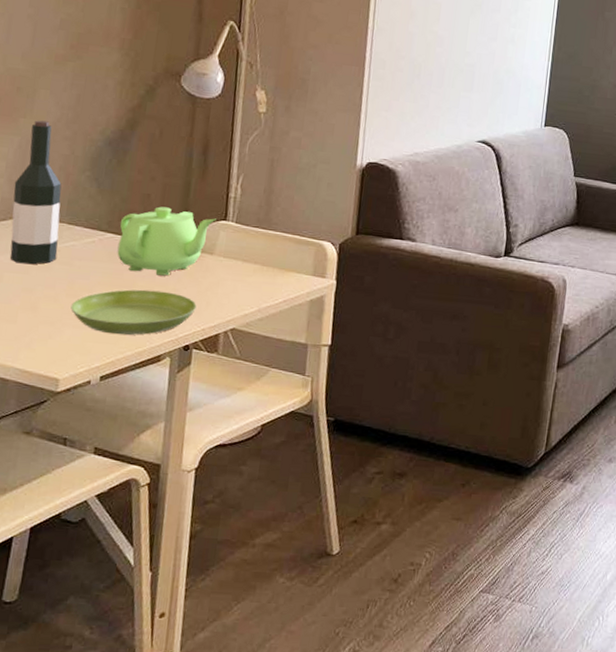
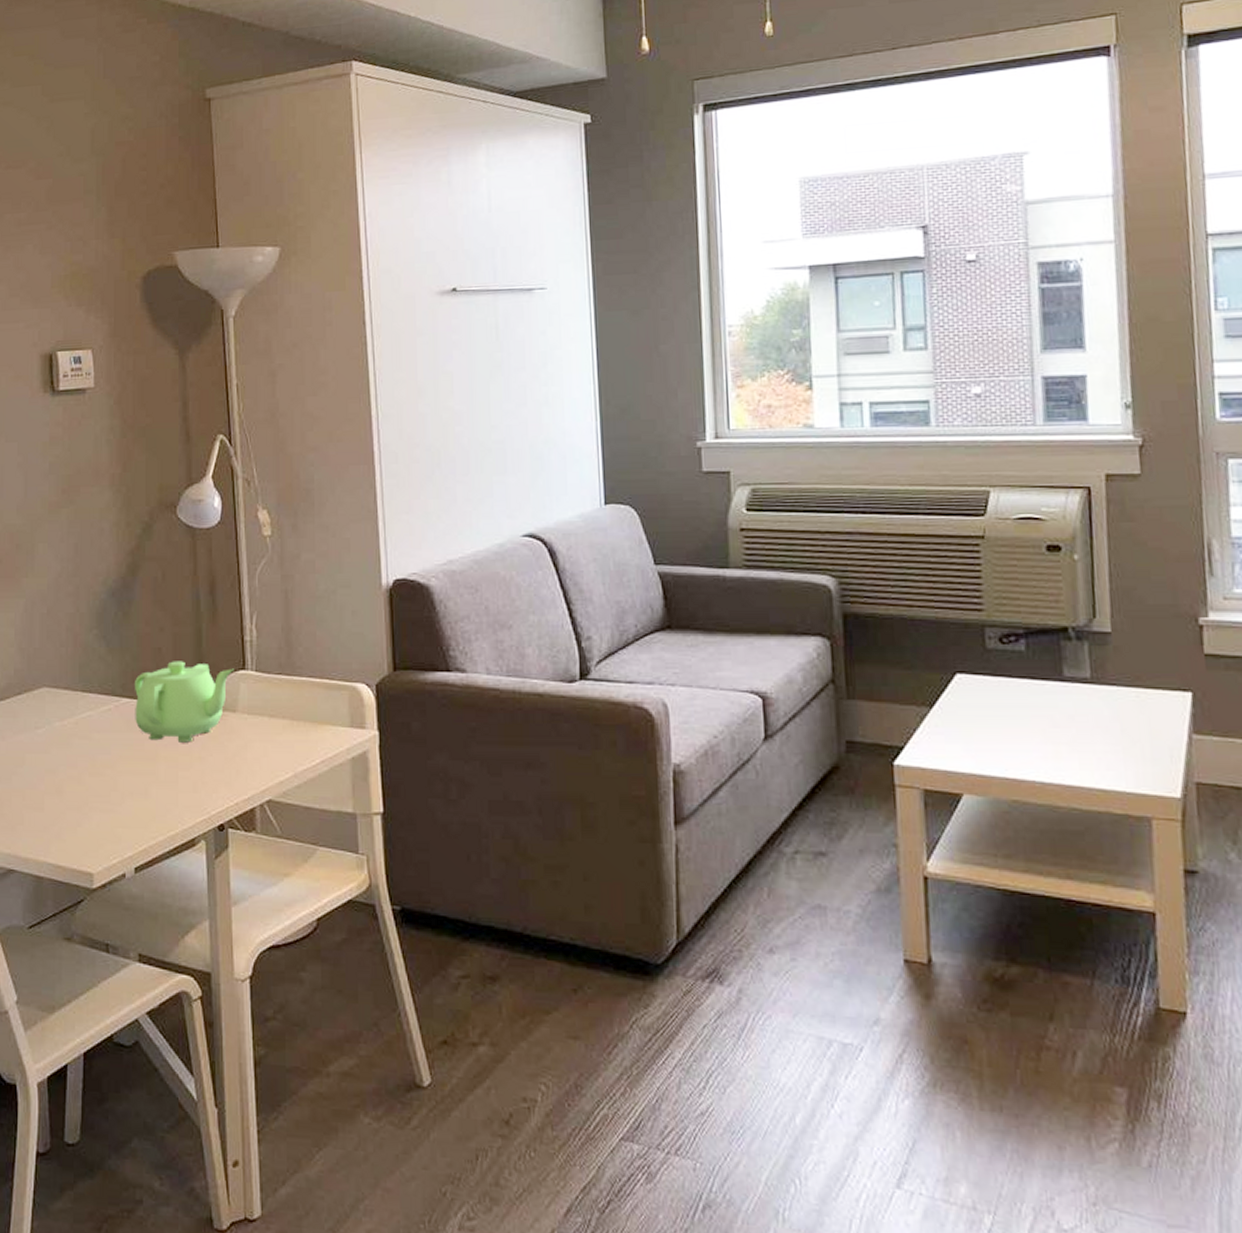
wine bottle: present [9,120,62,265] -> none [25,578,75,742]
saucer: present [70,289,197,335] -> none [95,761,226,817]

